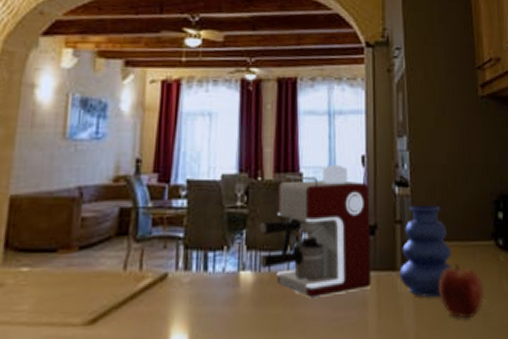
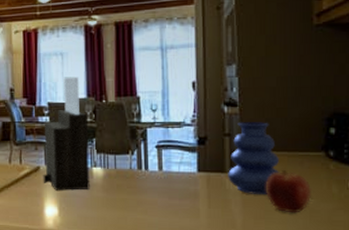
knife block: none [170,145,237,308] -> present [43,76,90,191]
coffee maker: present [259,164,372,298] -> none [106,89,202,189]

